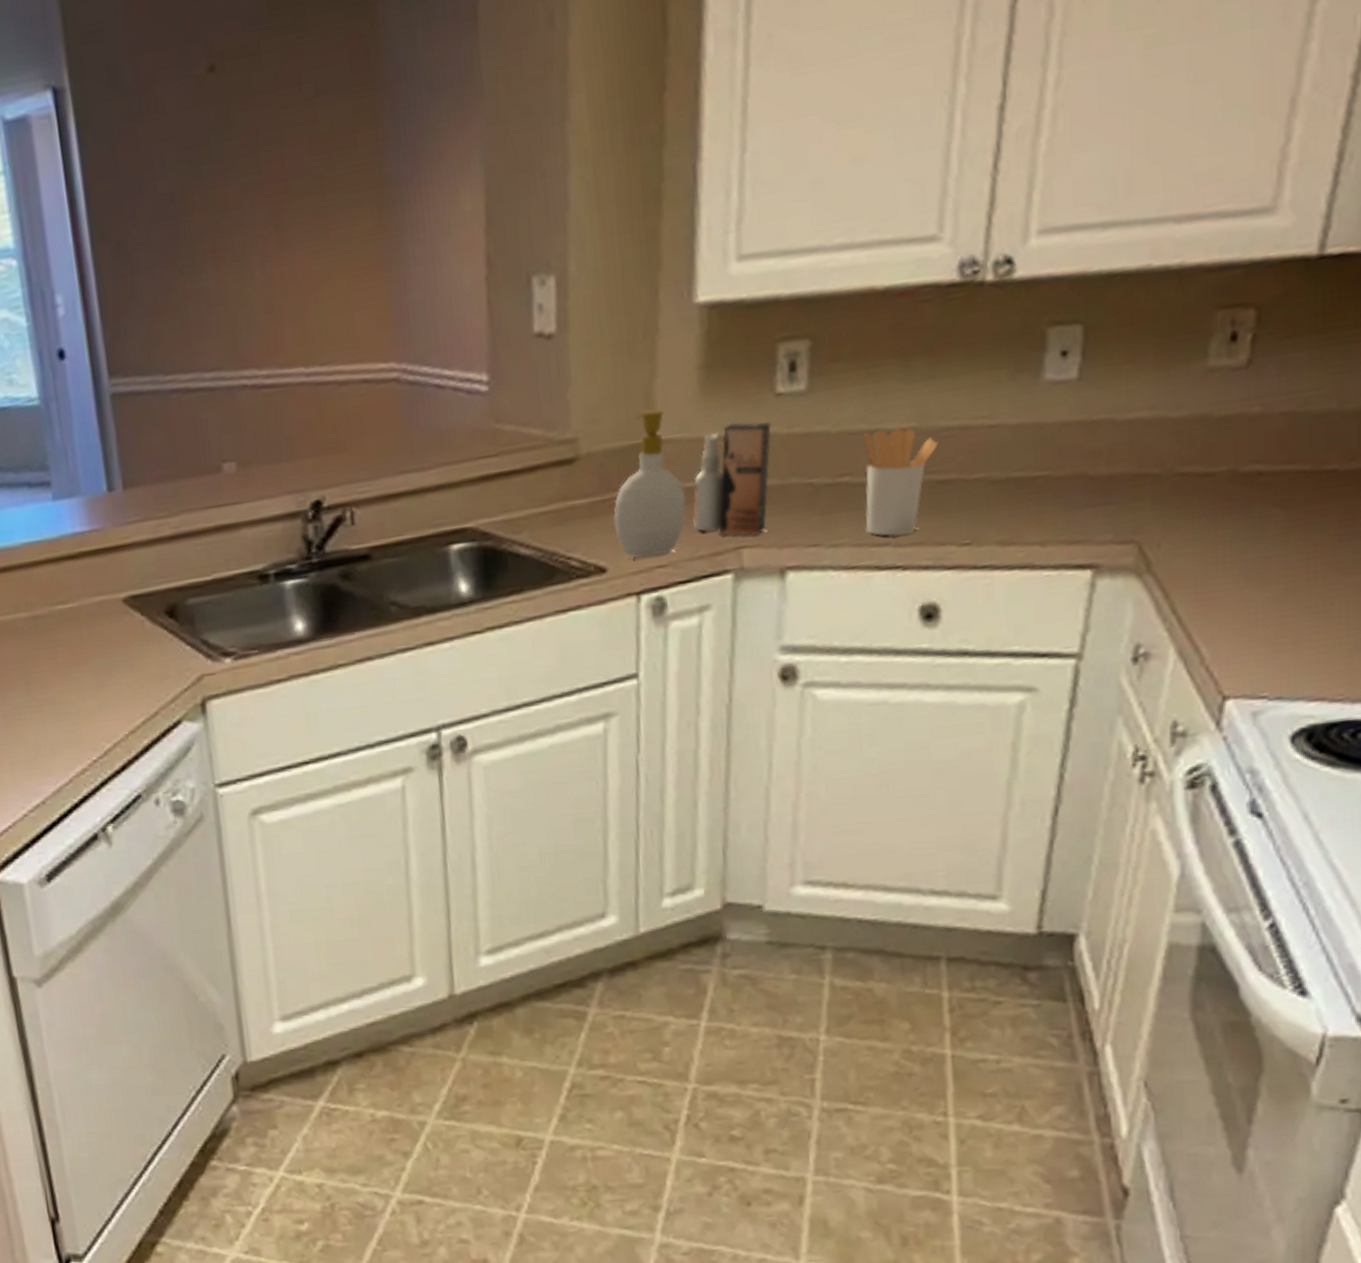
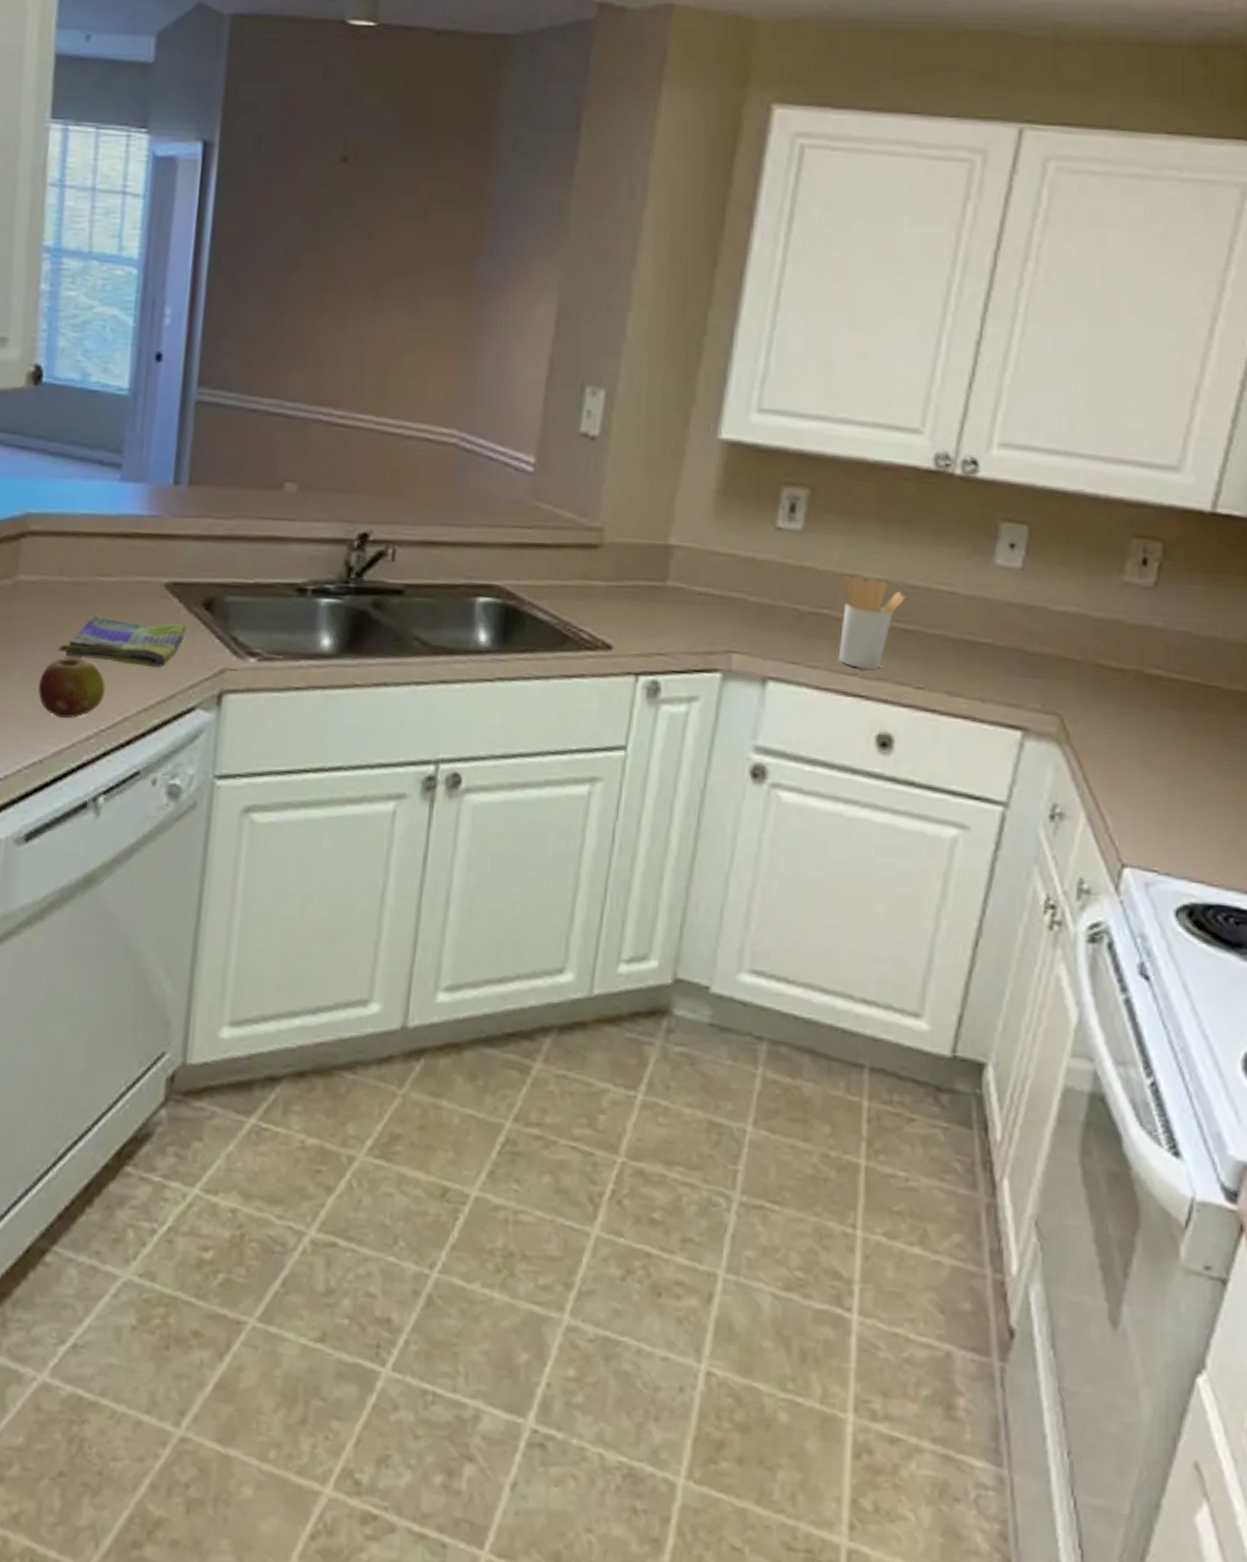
fruit: none [22,693,89,756] -> present [38,657,106,718]
dish towel: none [33,637,155,693] -> present [58,614,187,667]
soap bottle: present [613,408,688,559] -> none [624,517,690,645]
spray bottle: present [693,421,772,536] -> none [693,543,769,644]

